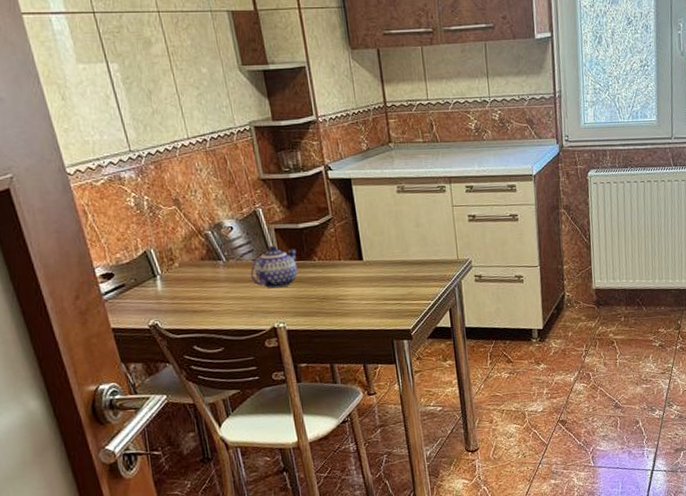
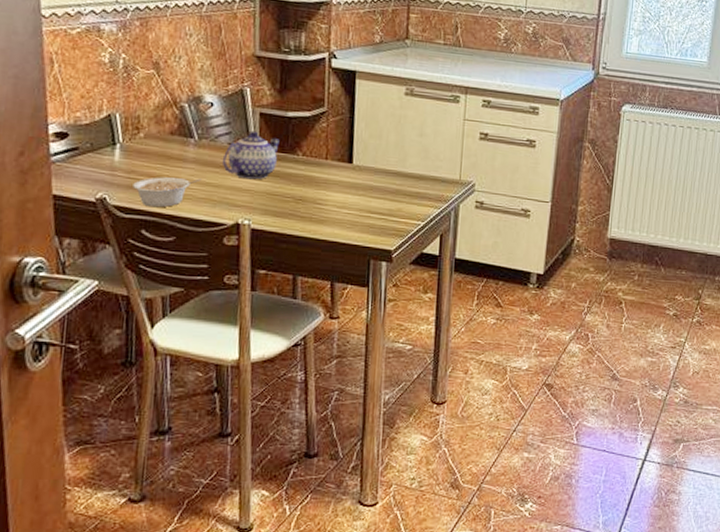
legume: none [178,294,236,326] -> present [133,177,202,208]

